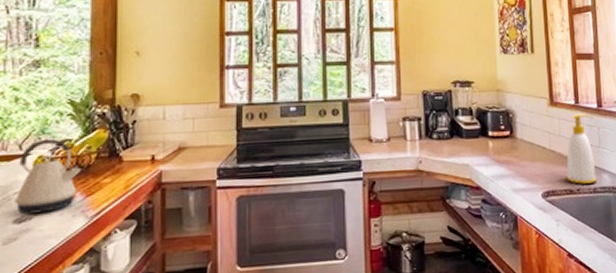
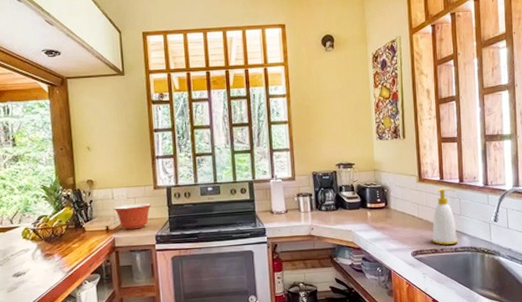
kettle: present [15,138,81,215] -> none [11,215,56,271]
mixing bowl: none [162,126,216,161] -> present [112,203,152,230]

